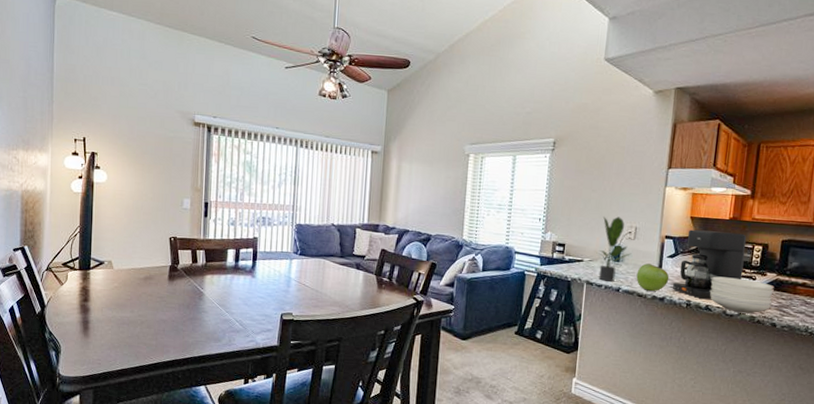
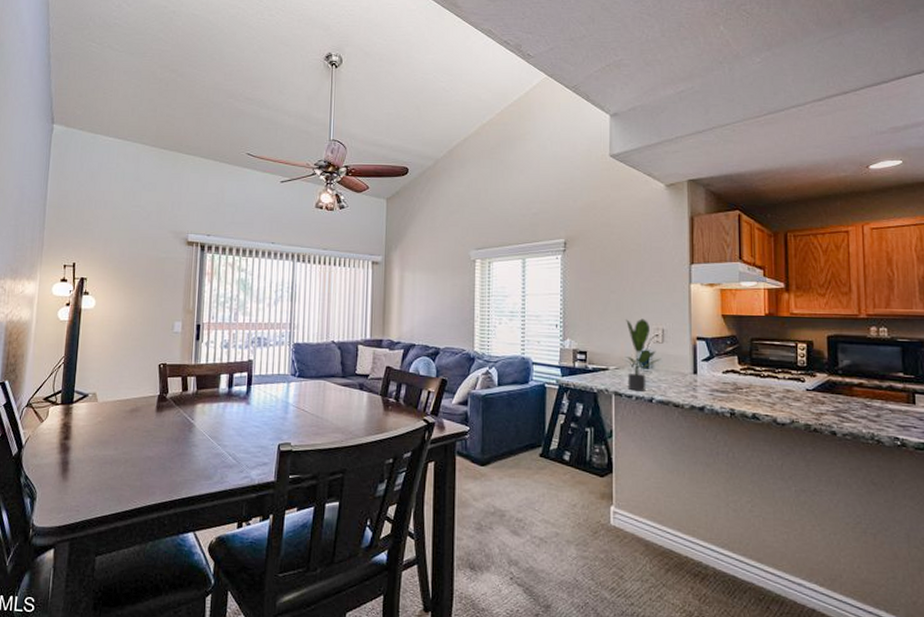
fruit: present [636,263,669,291] -> none [670,369,707,400]
coffee maker: present [673,229,747,299] -> none [712,329,789,406]
bowl: present [709,276,774,314] -> none [754,380,829,422]

